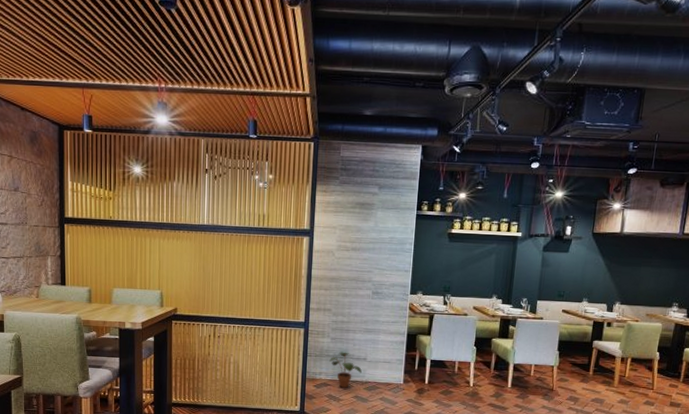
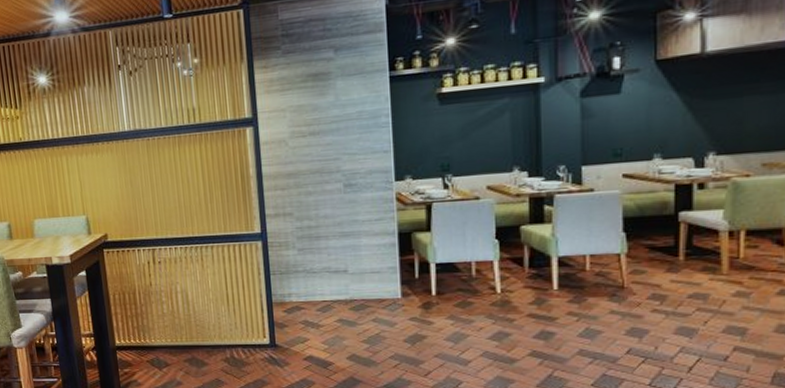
potted plant: present [329,352,362,388] -> none [299,264,343,310]

